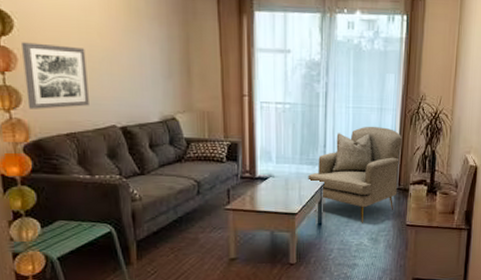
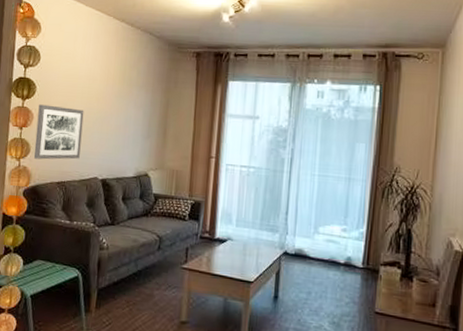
armchair: present [308,126,403,223] -> none [267,196,373,303]

